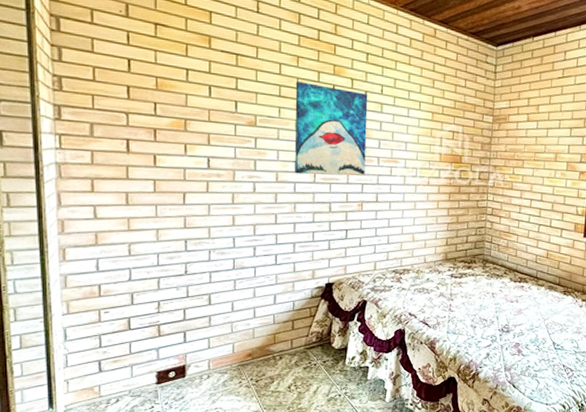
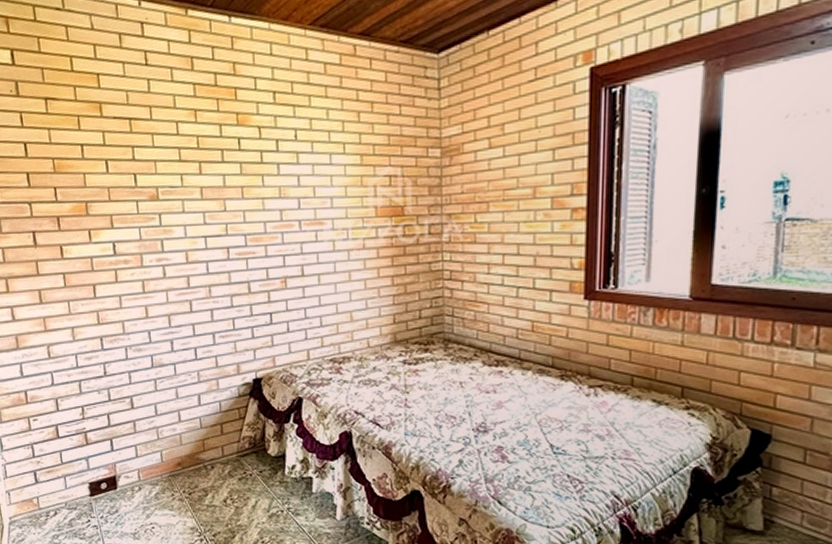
wall art: present [295,81,368,176] -> none [196,139,286,251]

